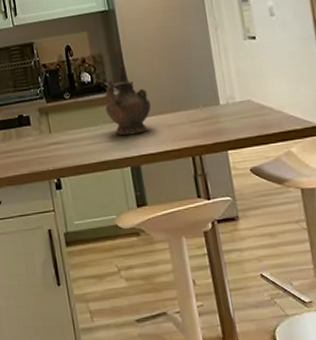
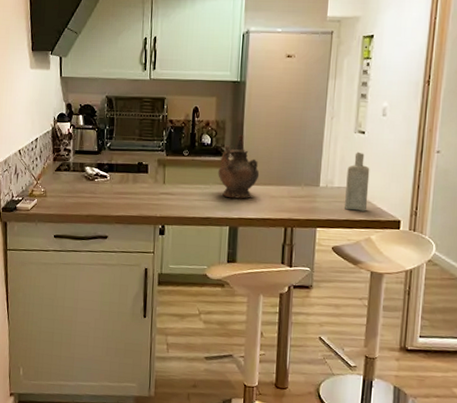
bottle: none [246,59,279,125] -> present [344,151,370,211]

